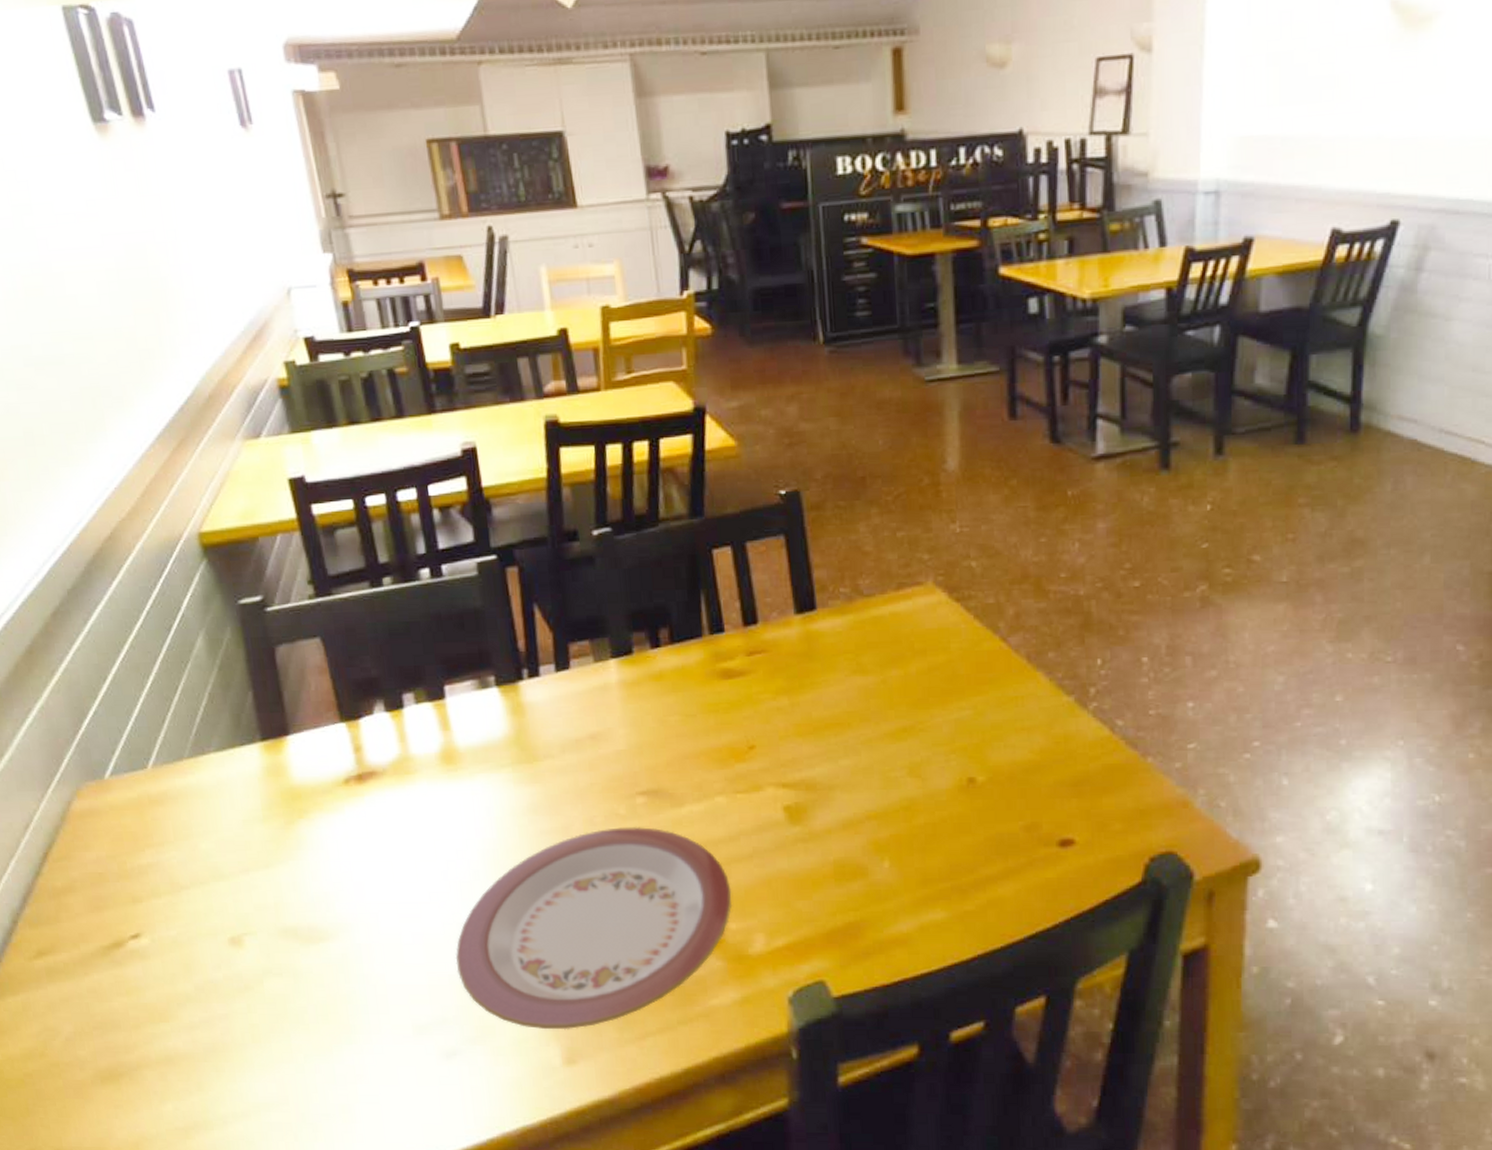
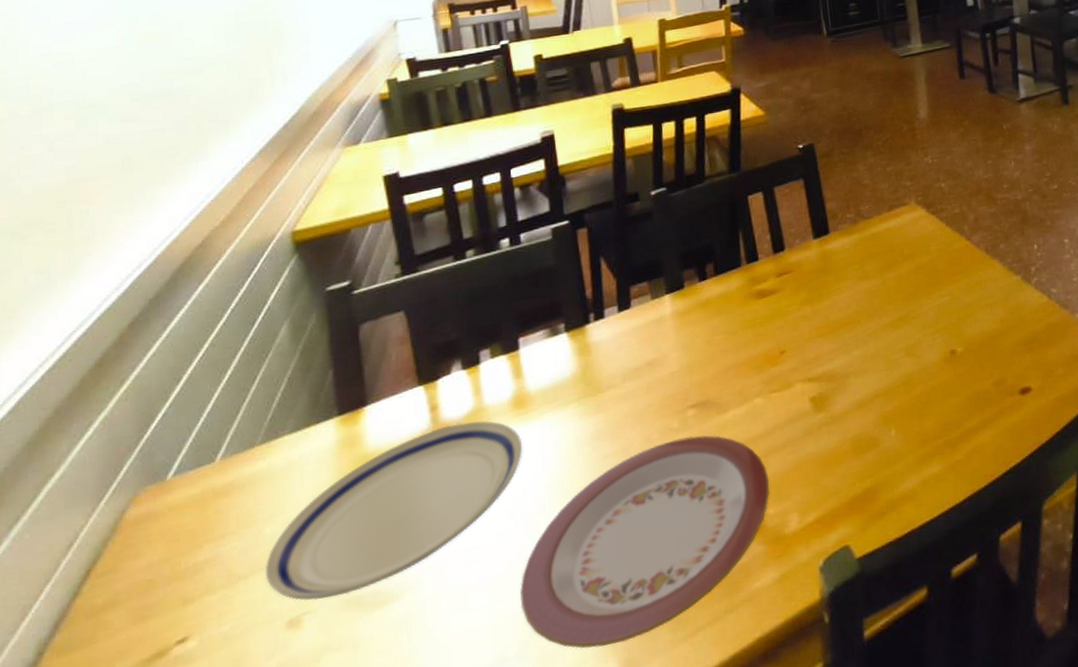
plate: none [203,770,454,924] -> present [264,421,523,600]

